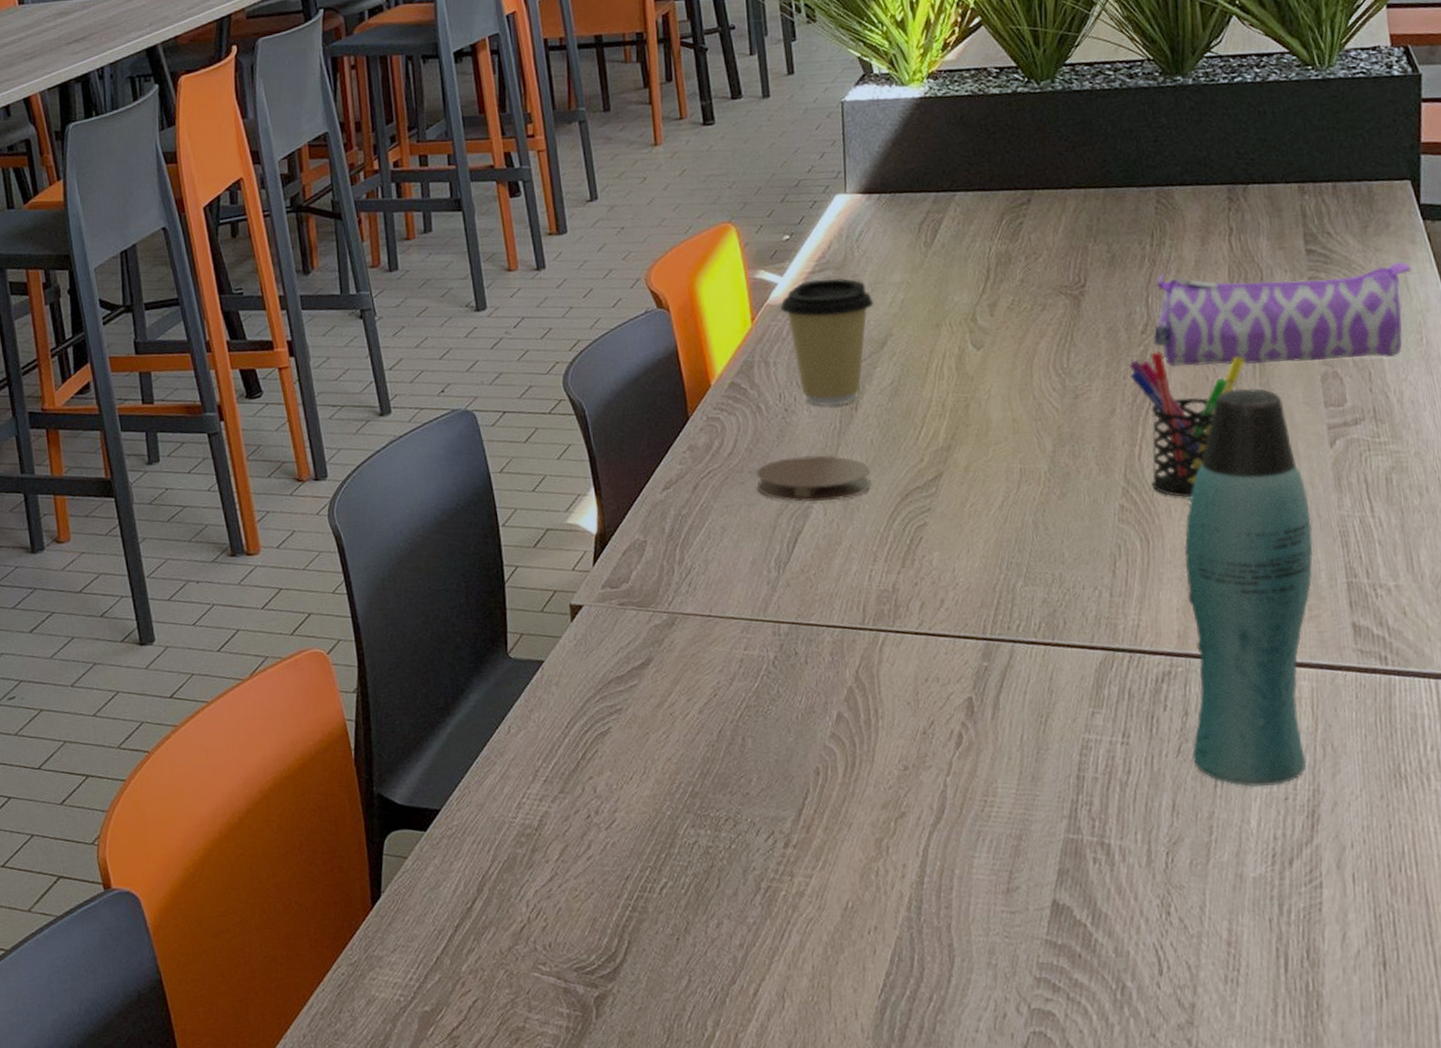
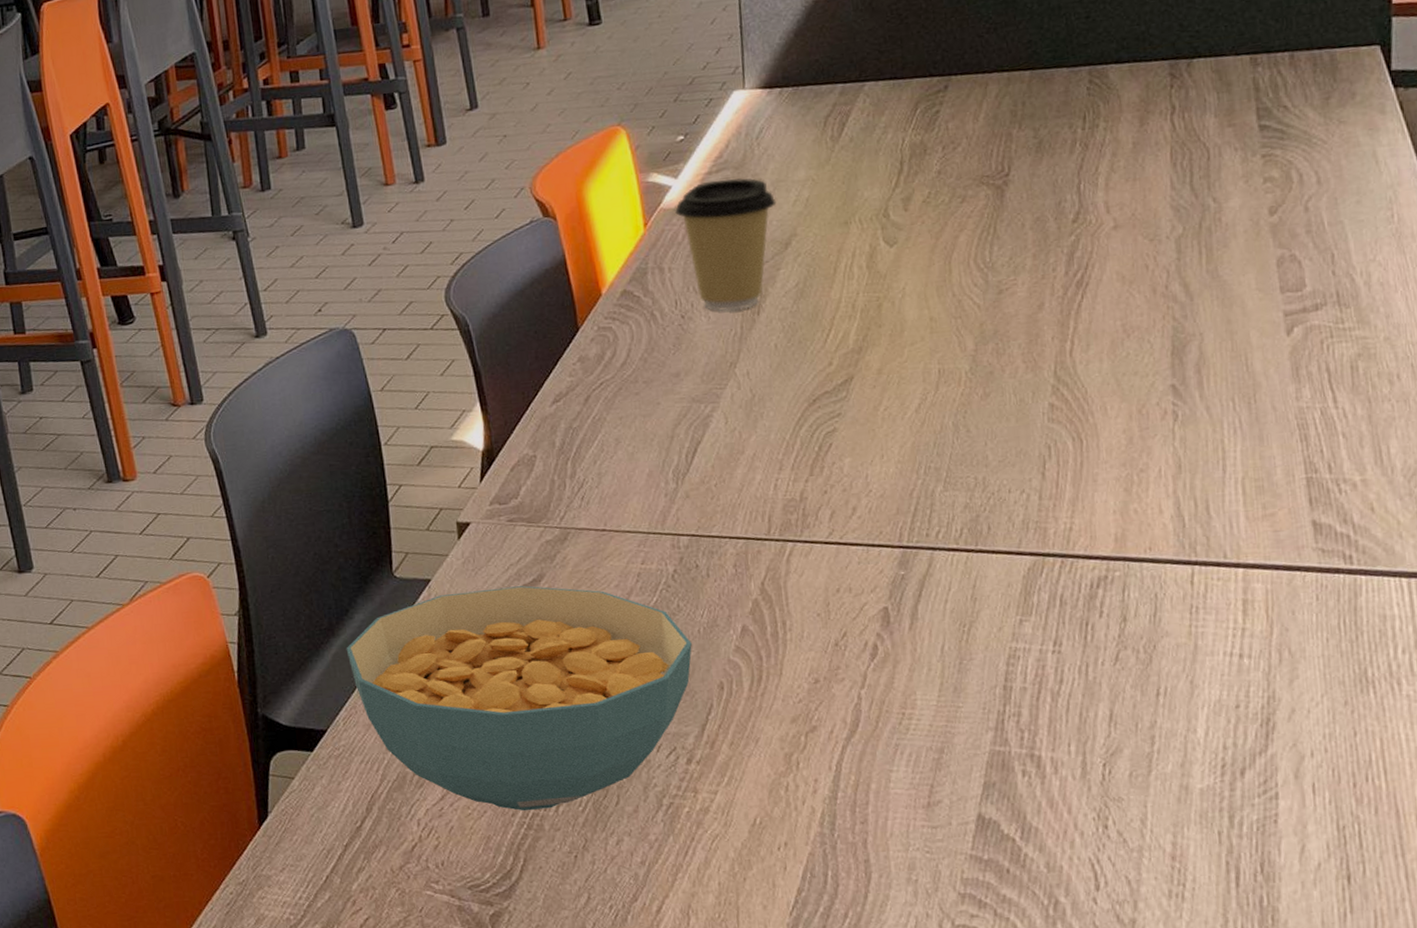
cereal bowl: none [461,669,791,893] -> present [346,585,692,811]
coaster: present [756,456,871,502] -> none [652,363,775,411]
pen holder: present [1129,351,1244,498] -> none [1059,241,1189,395]
pencil case: present [1153,261,1412,366] -> none [1086,133,1381,256]
bottle: present [1184,388,1314,787] -> none [1122,275,1268,695]

